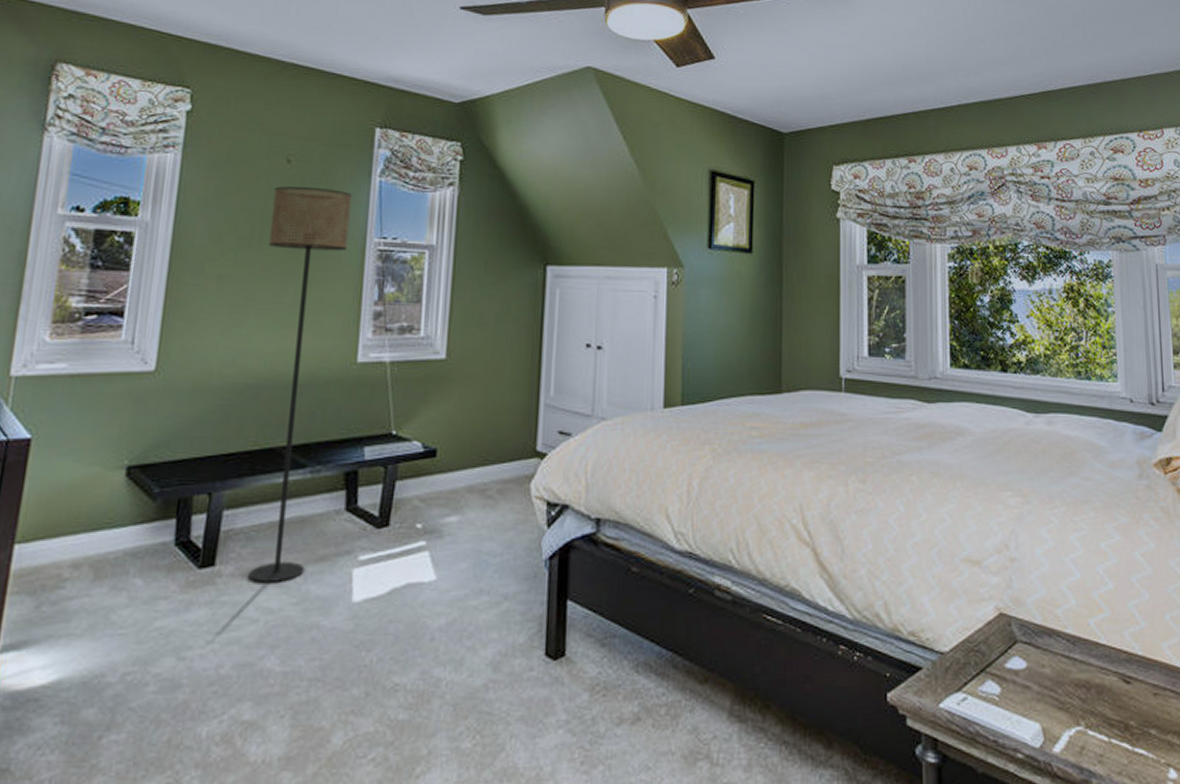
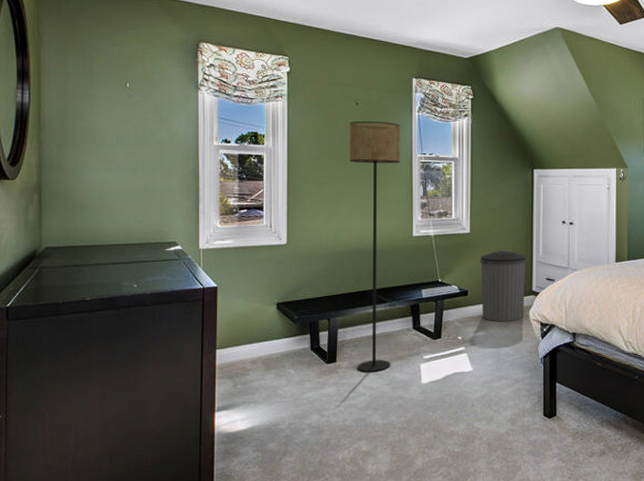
trash can: none [456,385,531,500] -> present [480,249,527,322]

